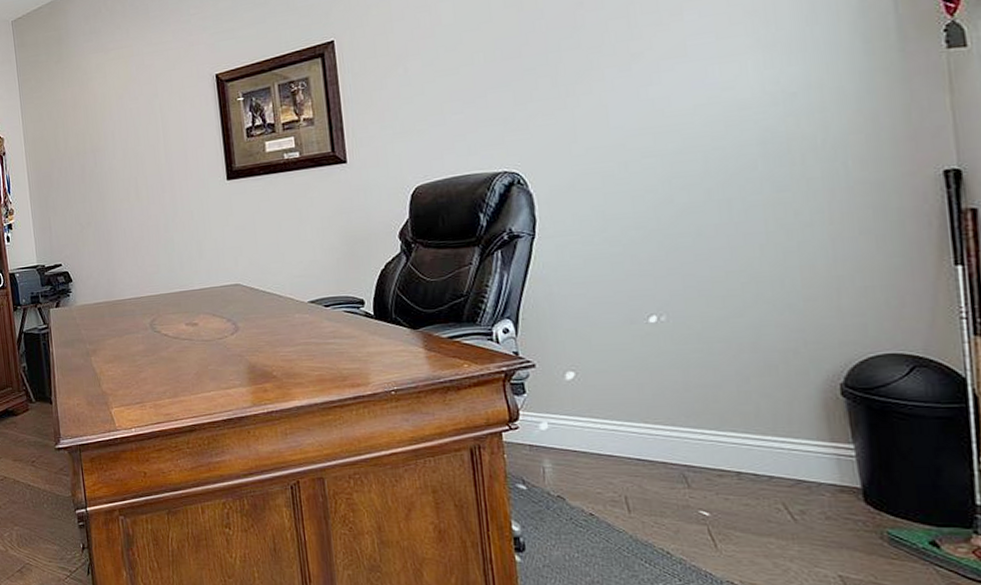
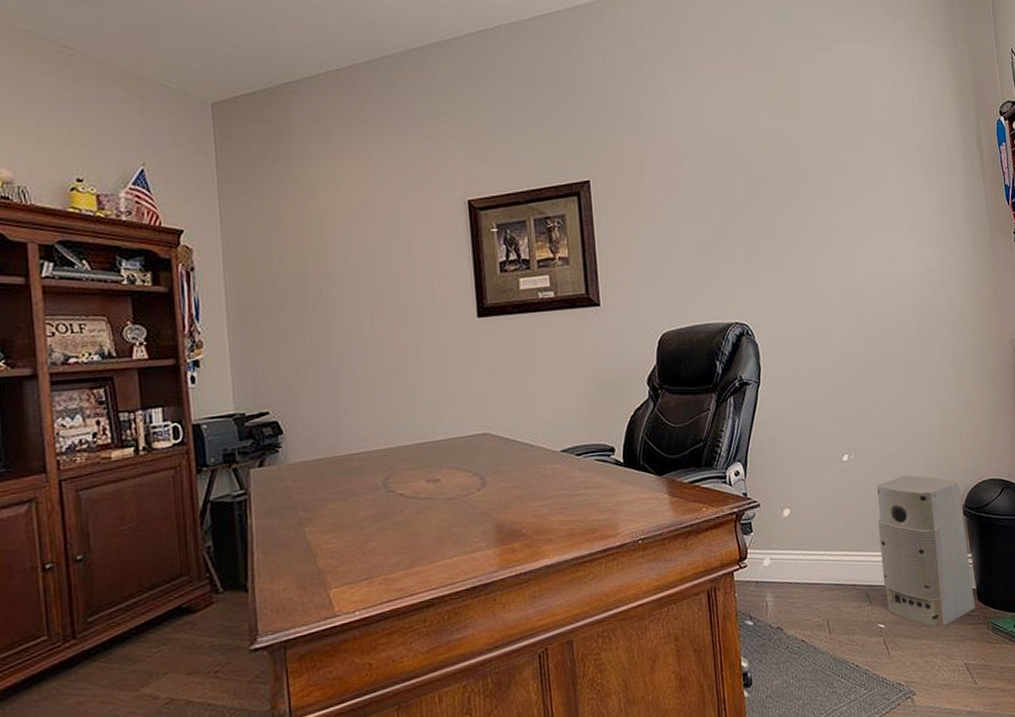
air purifier: none [698,343,859,527] -> present [876,475,975,627]

